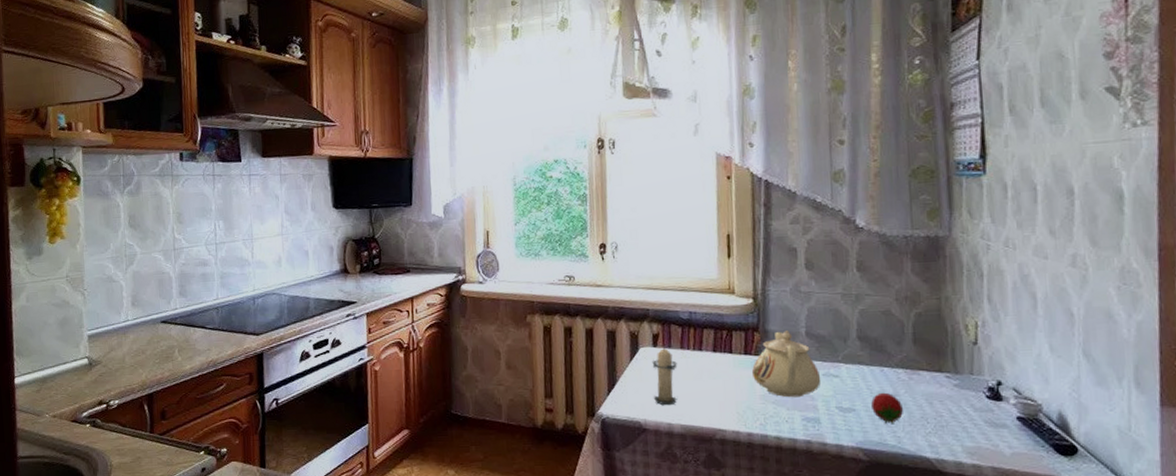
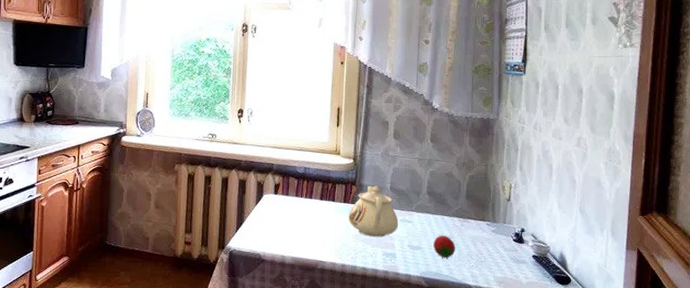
candle: present [652,347,677,406] -> none [271,195,292,242]

